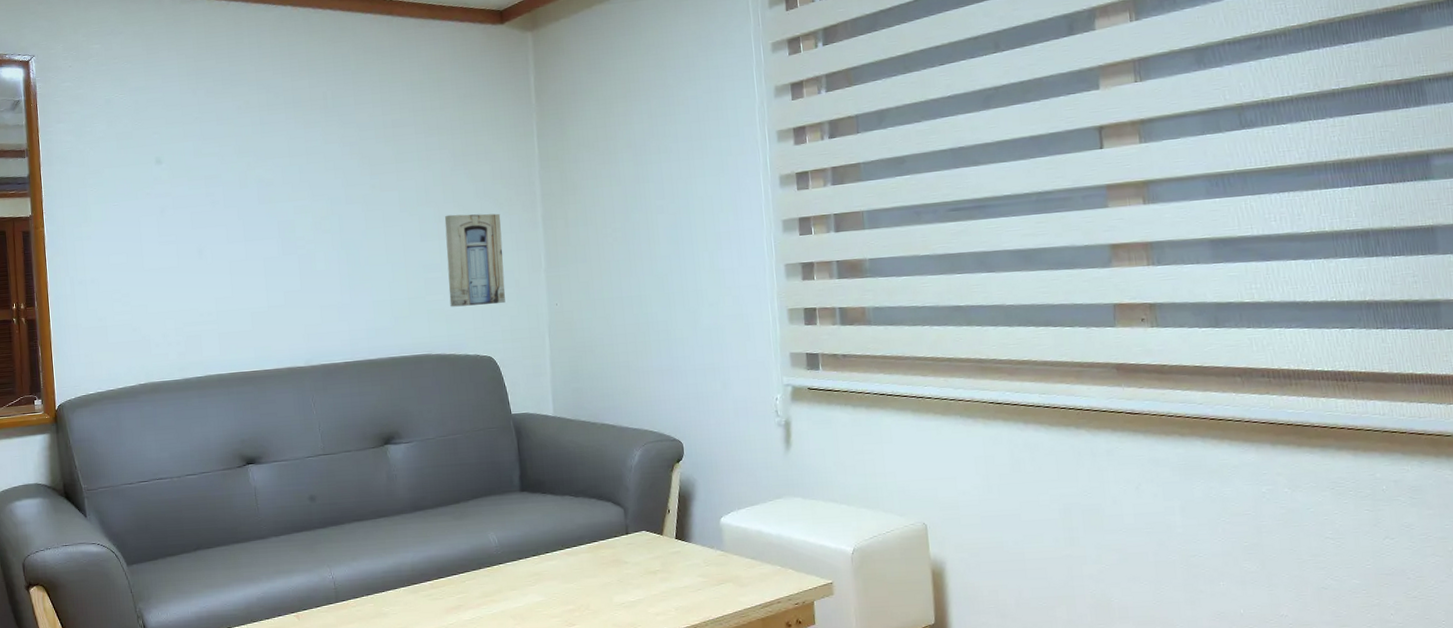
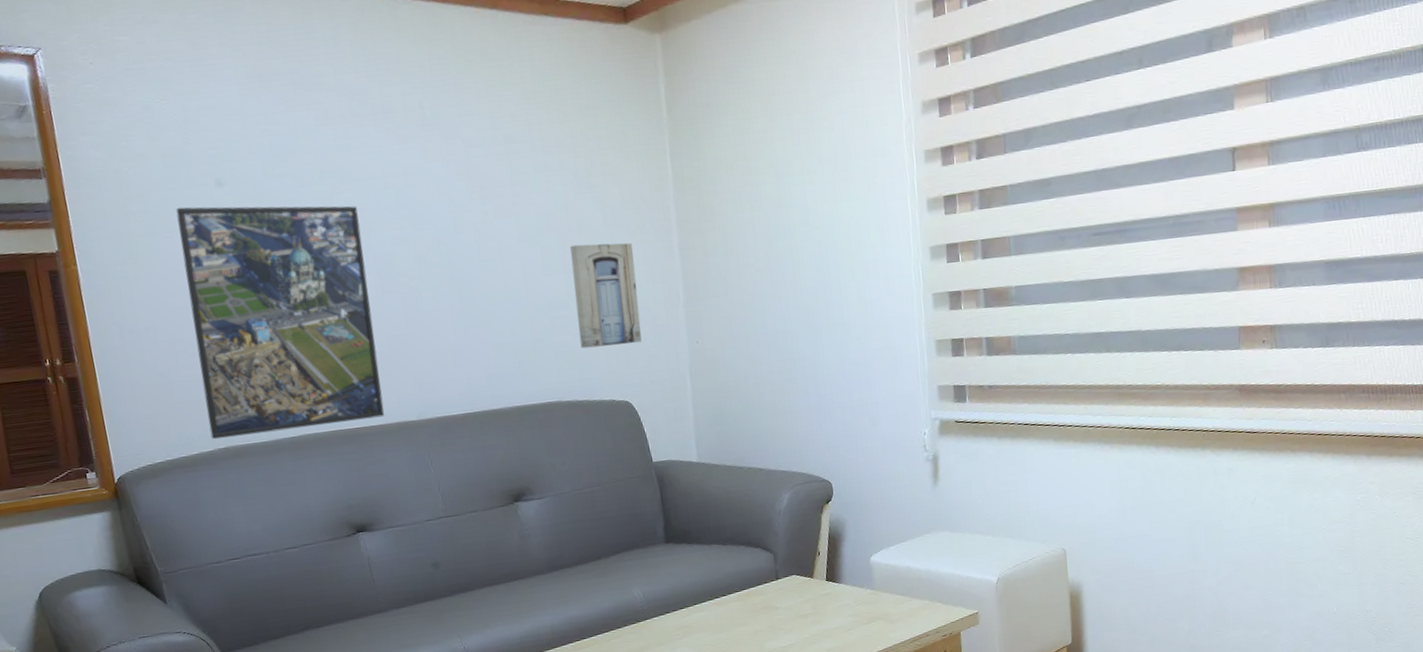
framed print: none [123,180,278,376] -> present [175,206,385,440]

